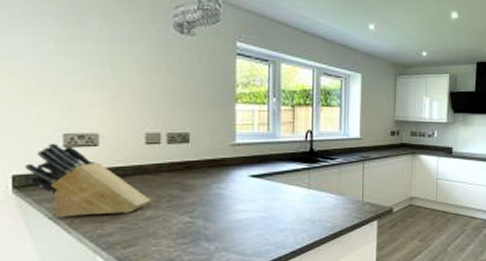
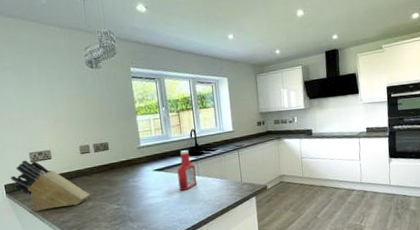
ketchup bottle: none [281,155,306,205] -> present [177,150,197,191]

